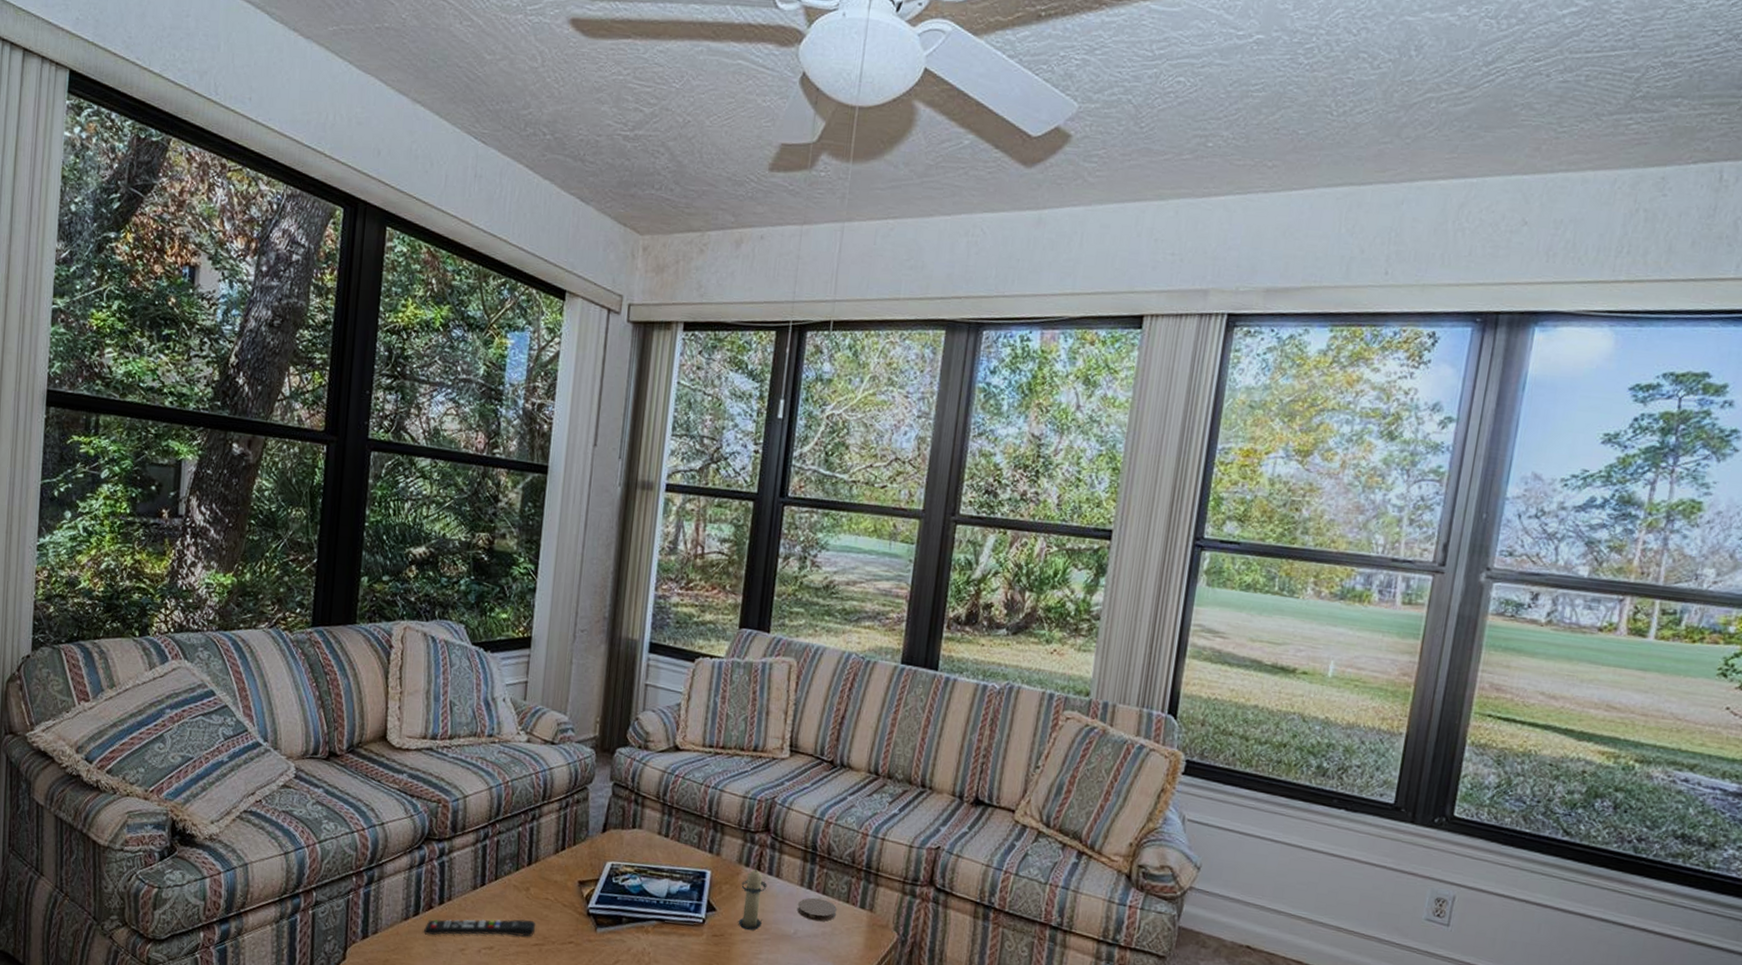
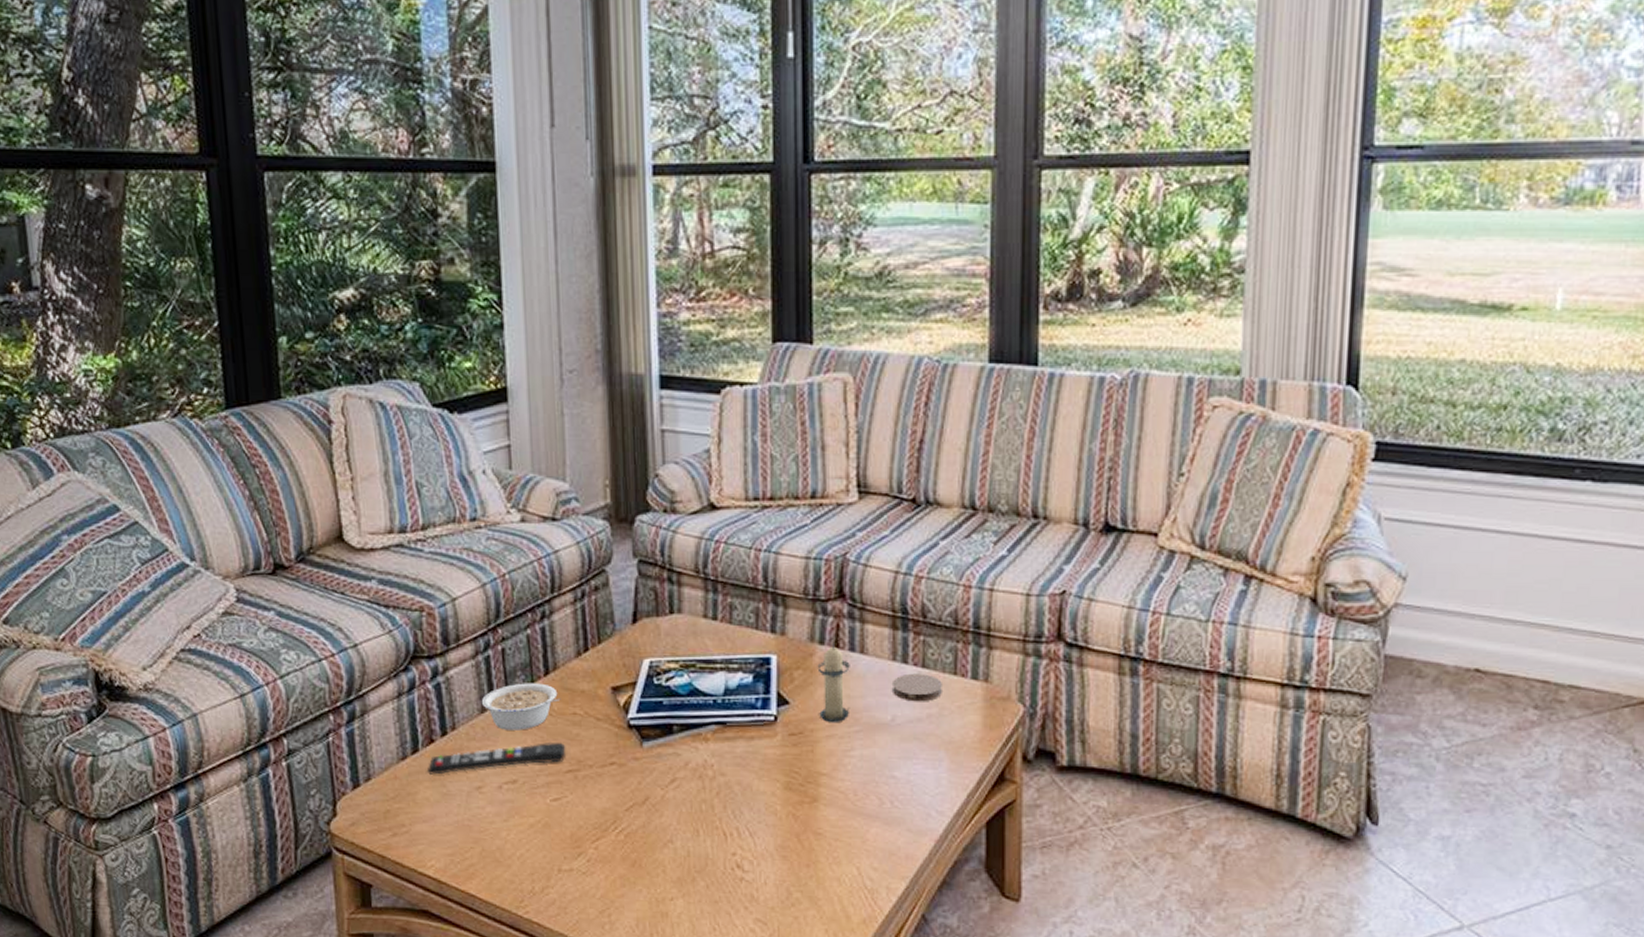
legume: none [474,869,538,907] -> present [481,683,561,731]

